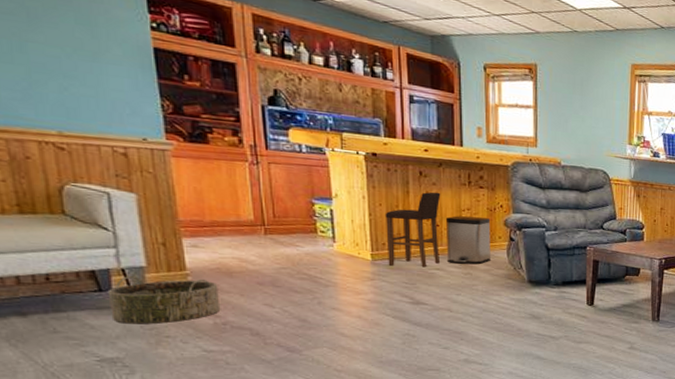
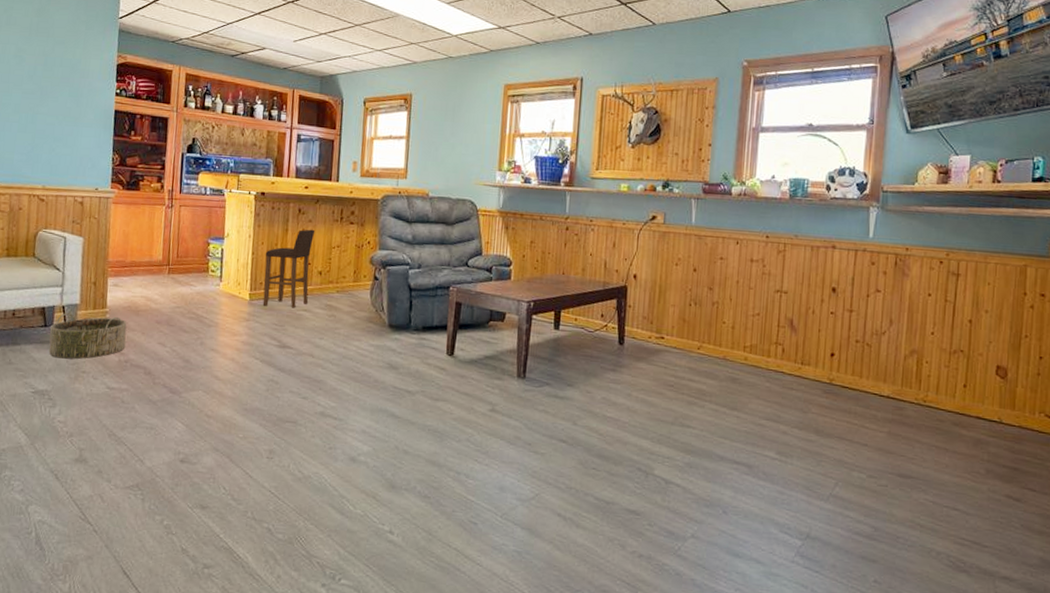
pedal bin: present [445,215,491,265] -> none [314,253,357,306]

